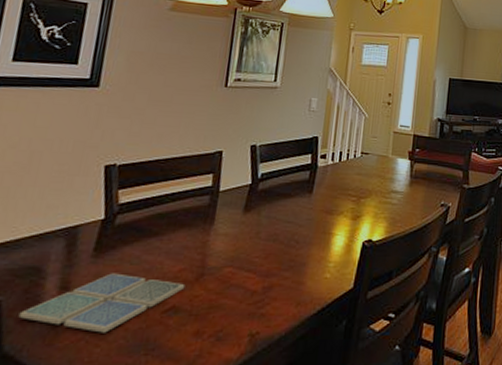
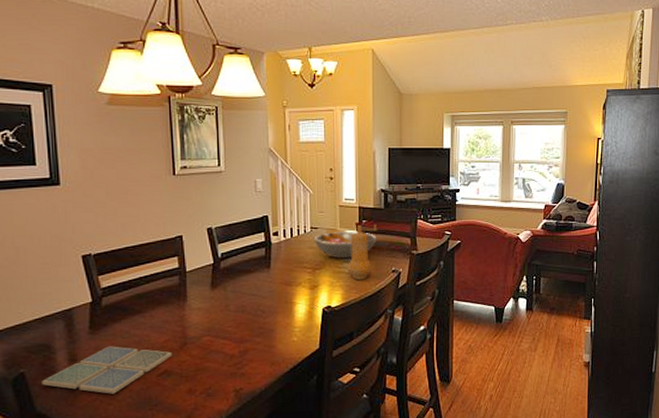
fruit bowl: none [363,159,429,189] -> present [314,232,377,259]
pepper mill: none [394,153,431,212] -> present [348,224,378,280]

